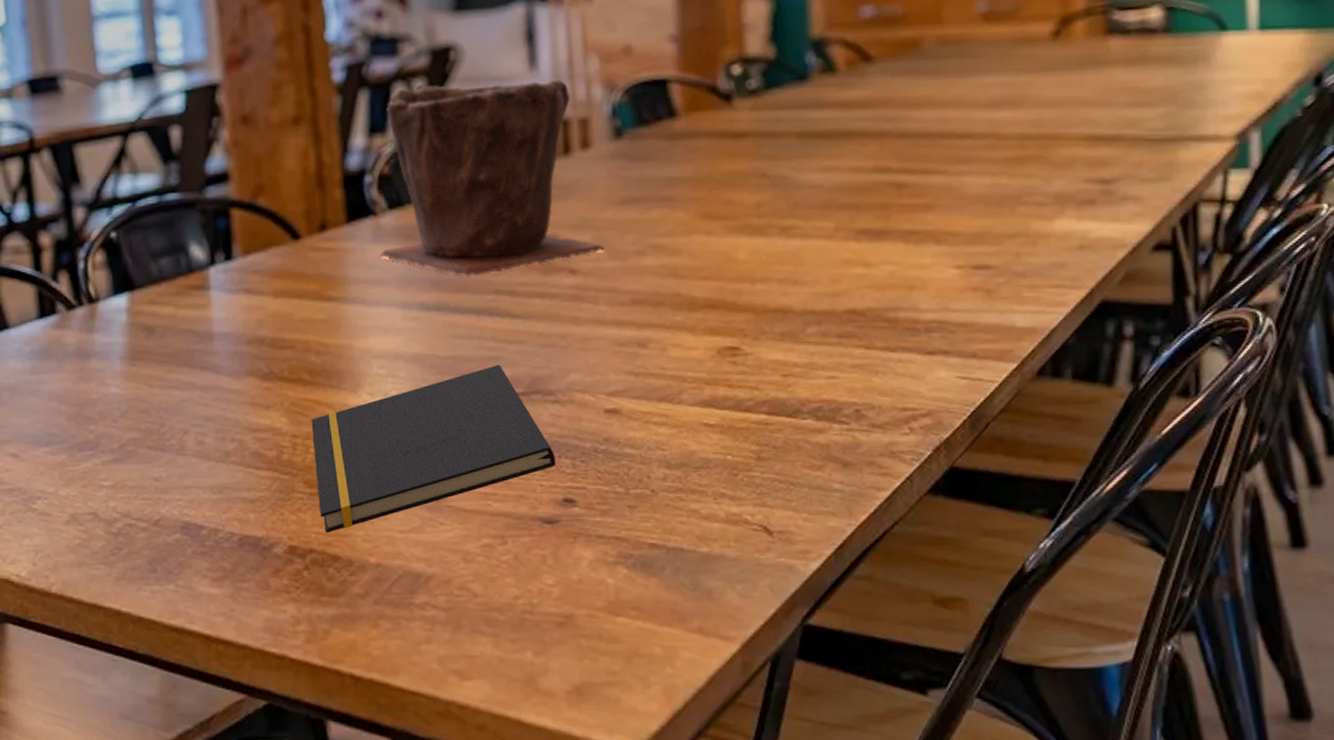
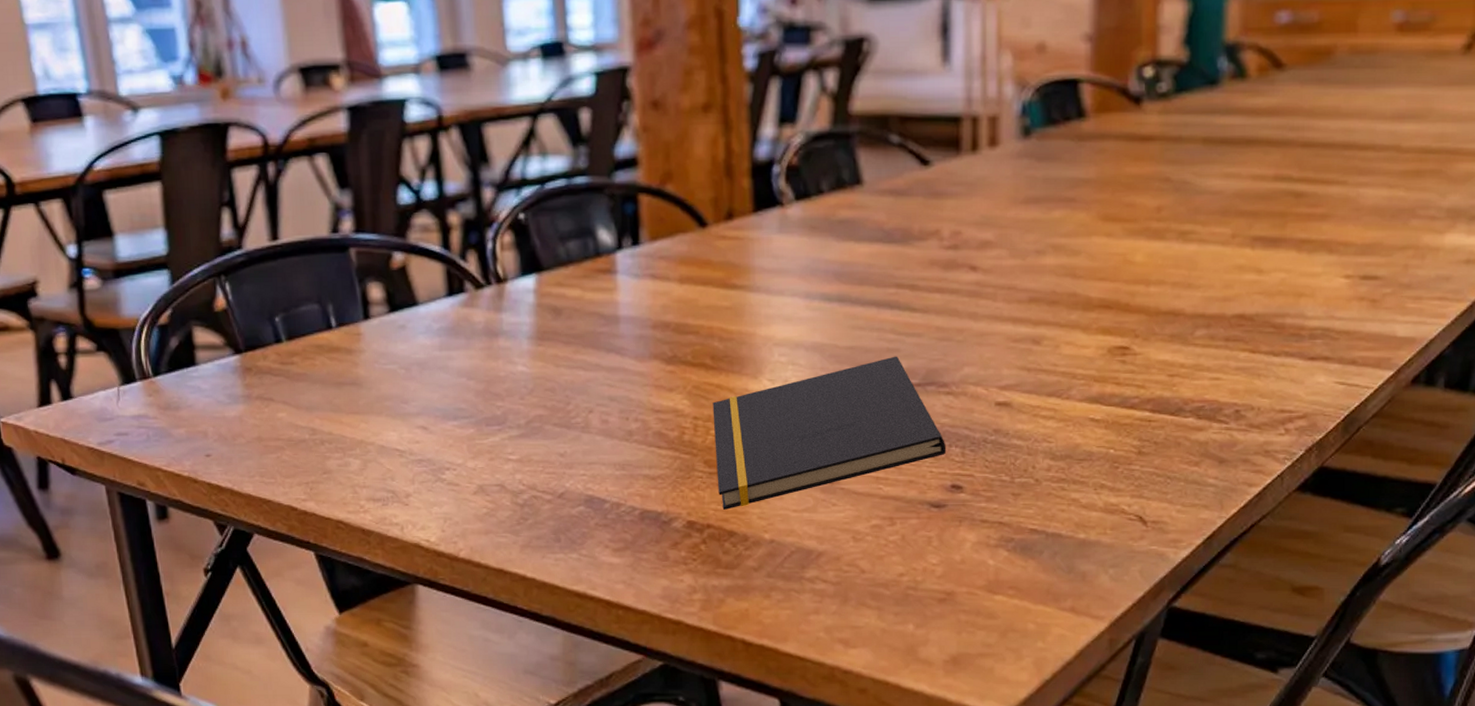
plant pot: present [379,79,605,277] -> none [785,74,1006,270]

